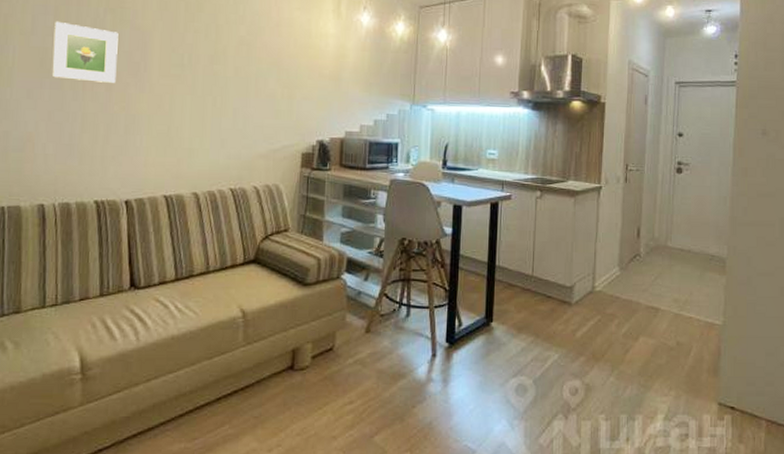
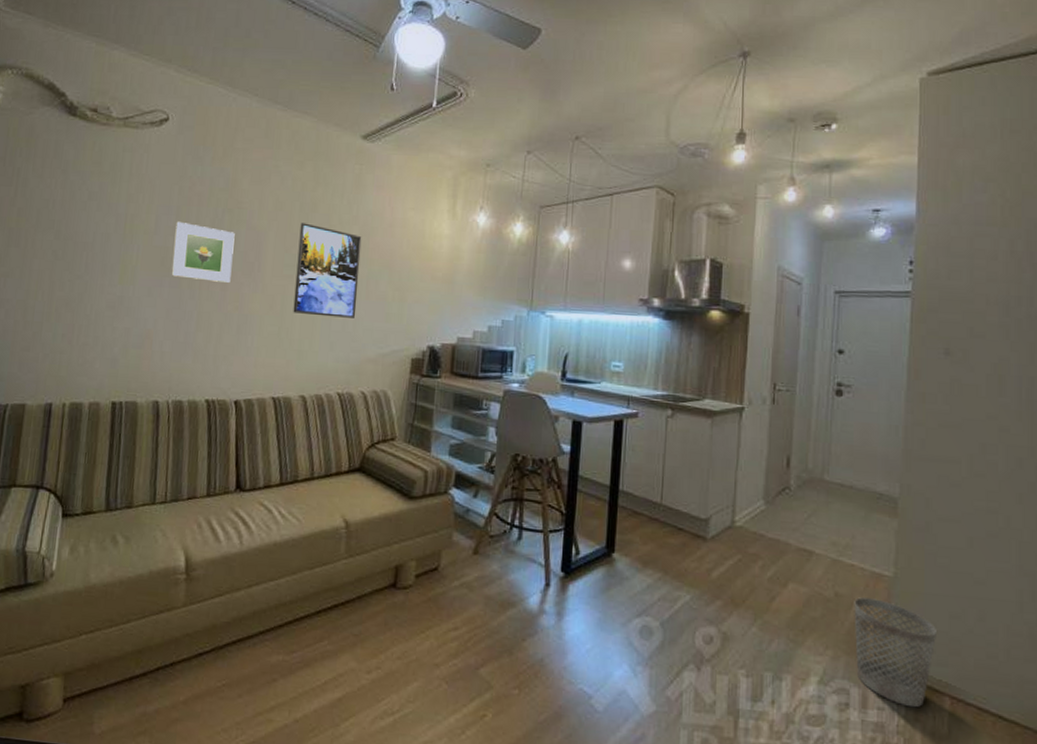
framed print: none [182,22,249,116] -> present [293,223,362,318]
wastebasket: none [692,344,756,432] -> present [854,597,936,708]

